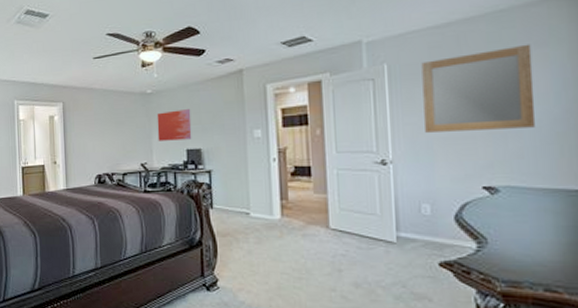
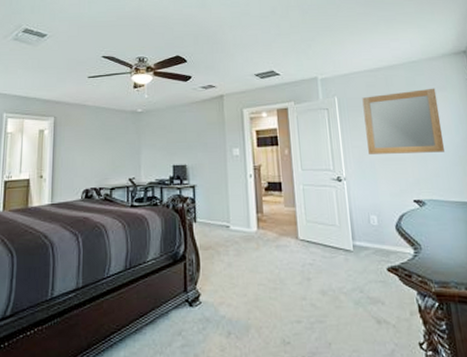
wall art: present [157,109,192,141] -> none [146,128,178,157]

